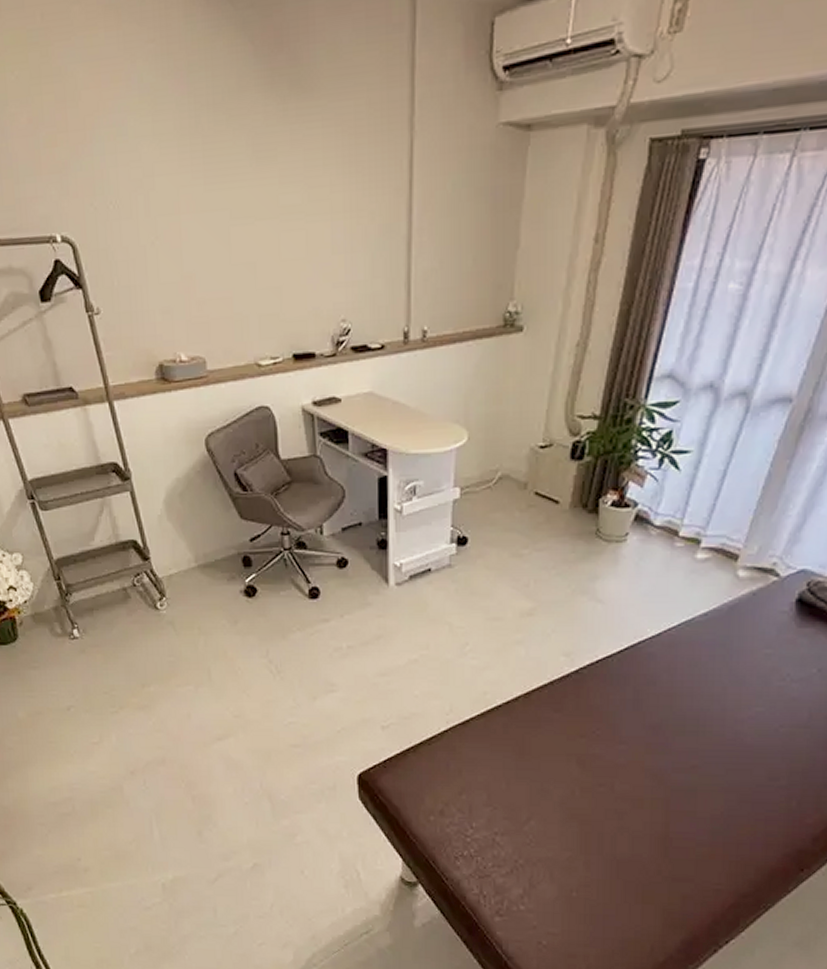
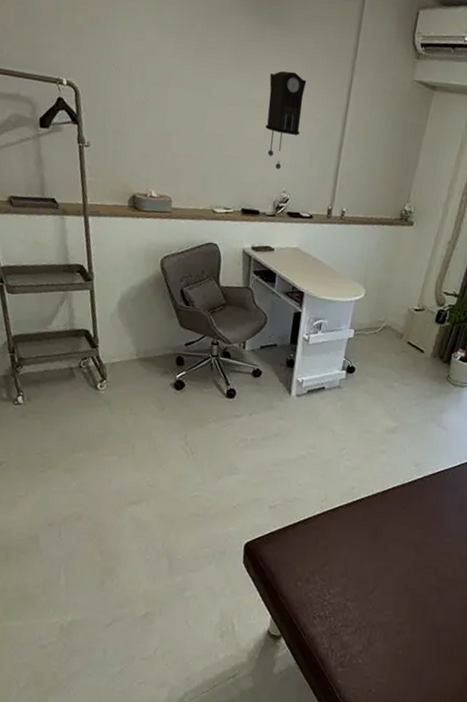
pendulum clock: none [302,153,352,292] -> present [265,71,307,170]

